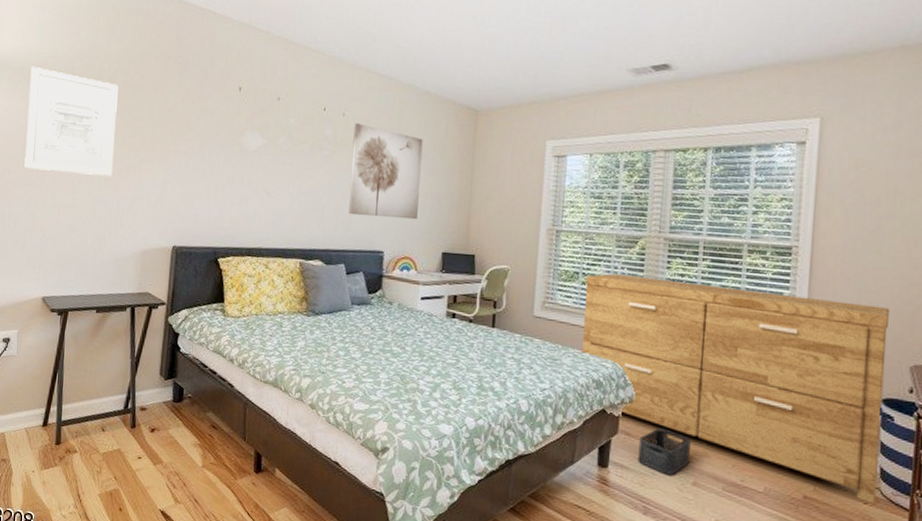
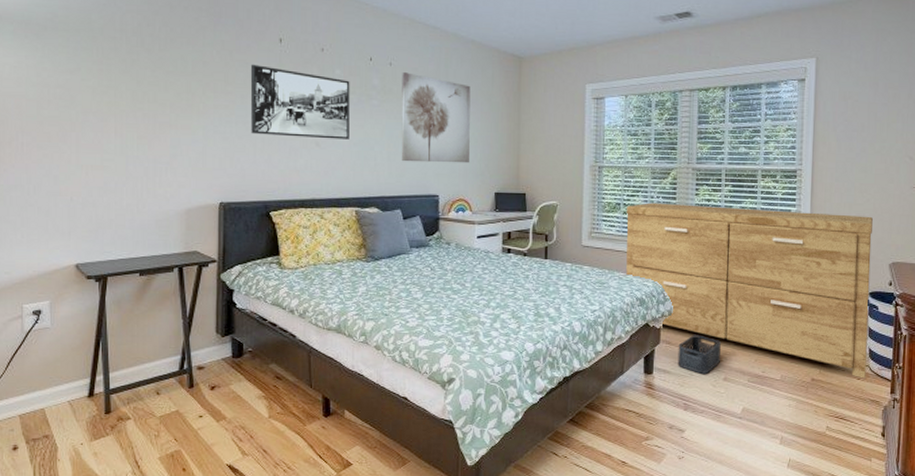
wall art: present [24,66,119,176] -> none [39,19,146,134]
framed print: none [206,111,303,190] -> present [250,64,350,140]

